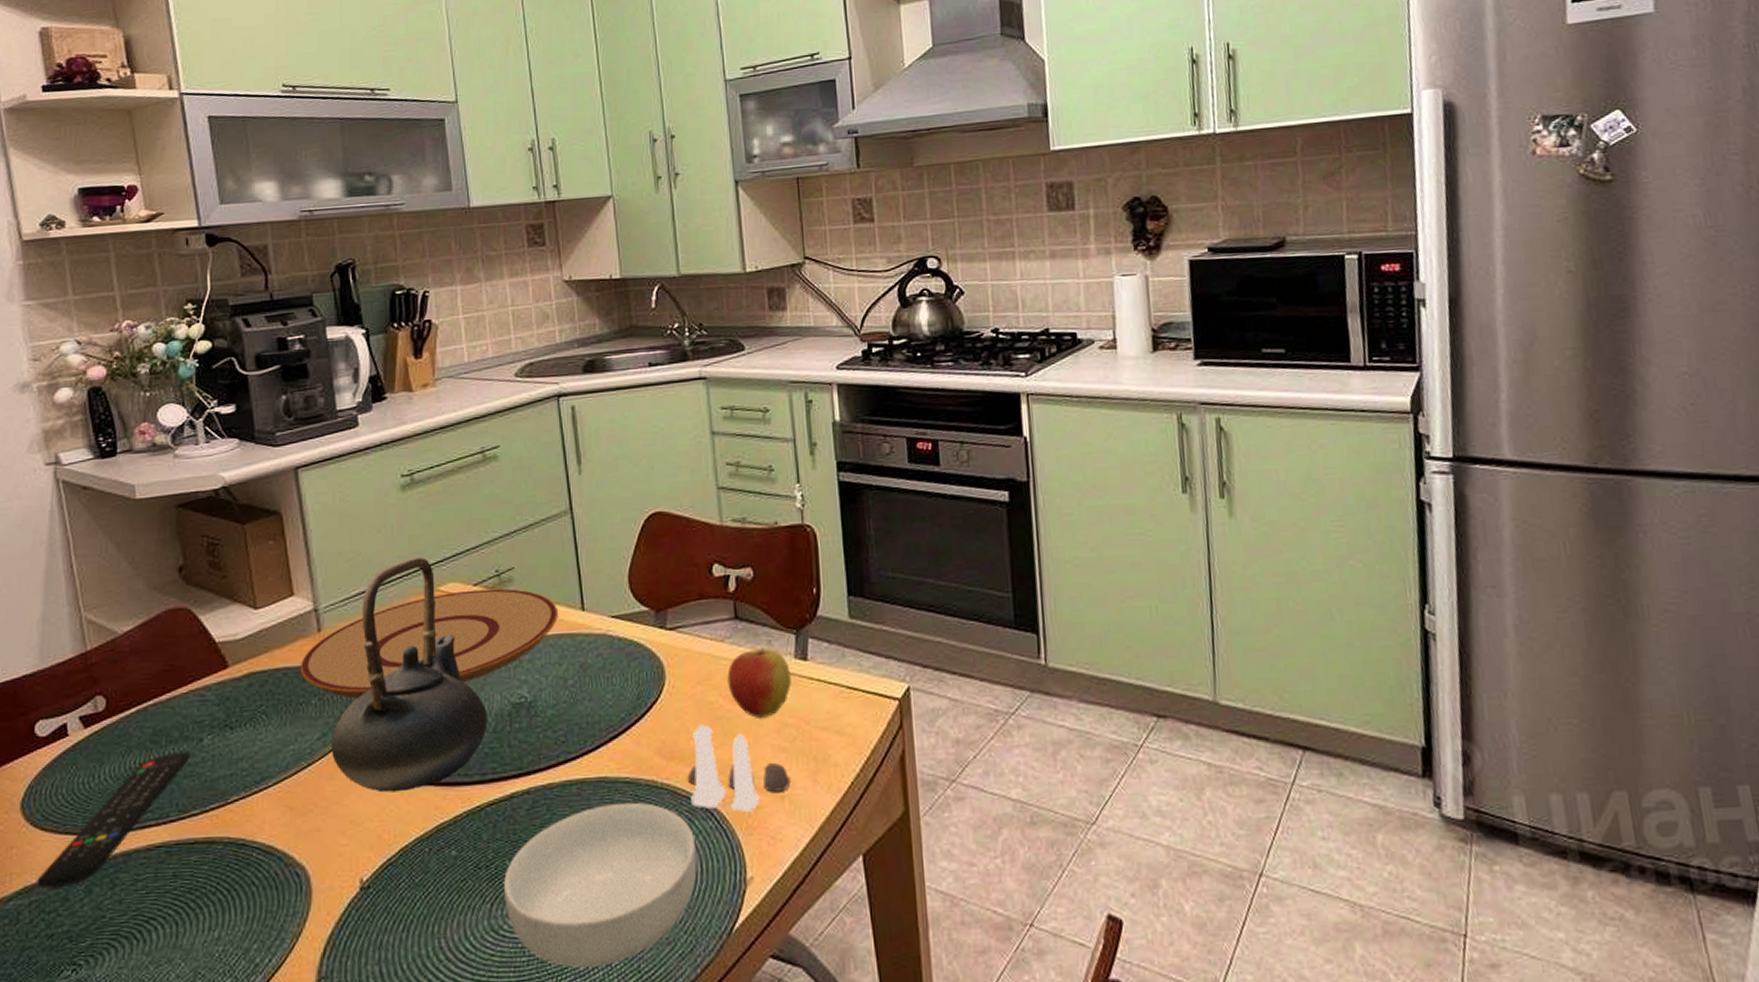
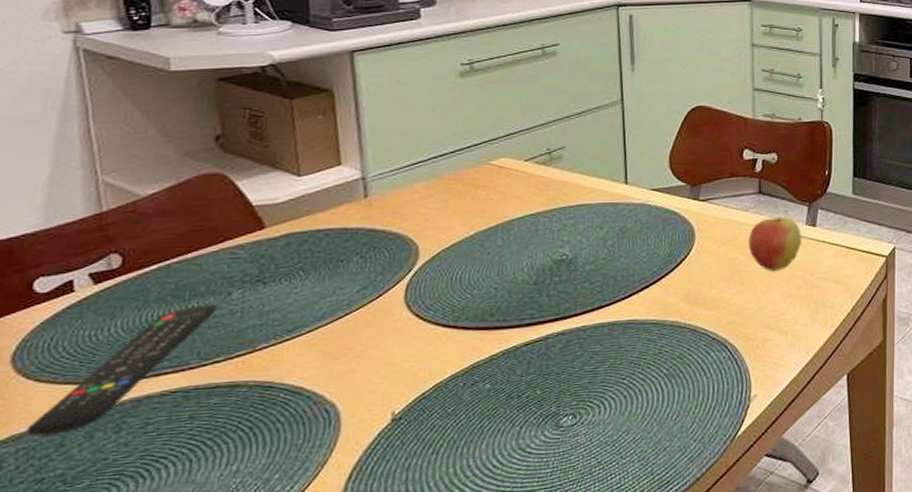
plate: present [300,588,559,699] -> none [342,164,604,257]
teapot: present [330,557,488,793] -> none [370,135,530,337]
cereal bowl: present [503,802,697,969] -> none [532,339,710,475]
salt and pepper shaker set: present [688,724,791,812] -> none [708,276,794,345]

